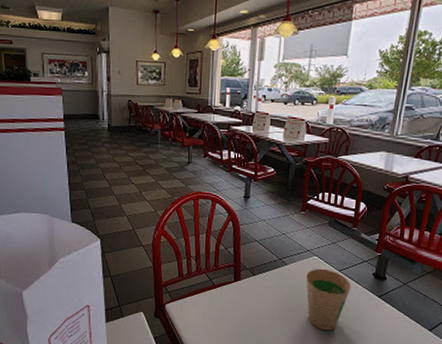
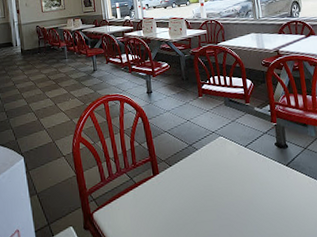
paper cup: present [306,268,351,331] -> none [217,147,260,211]

